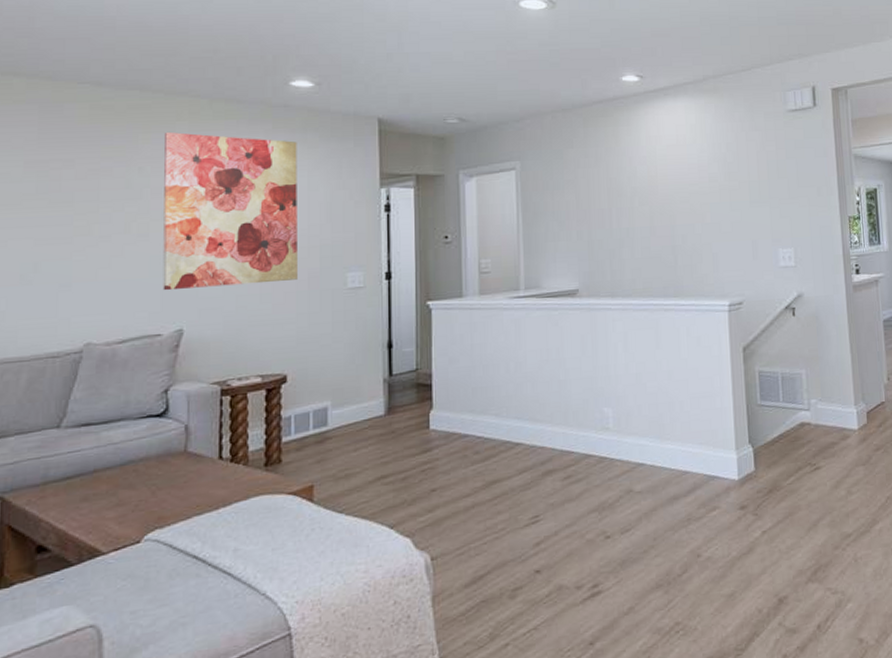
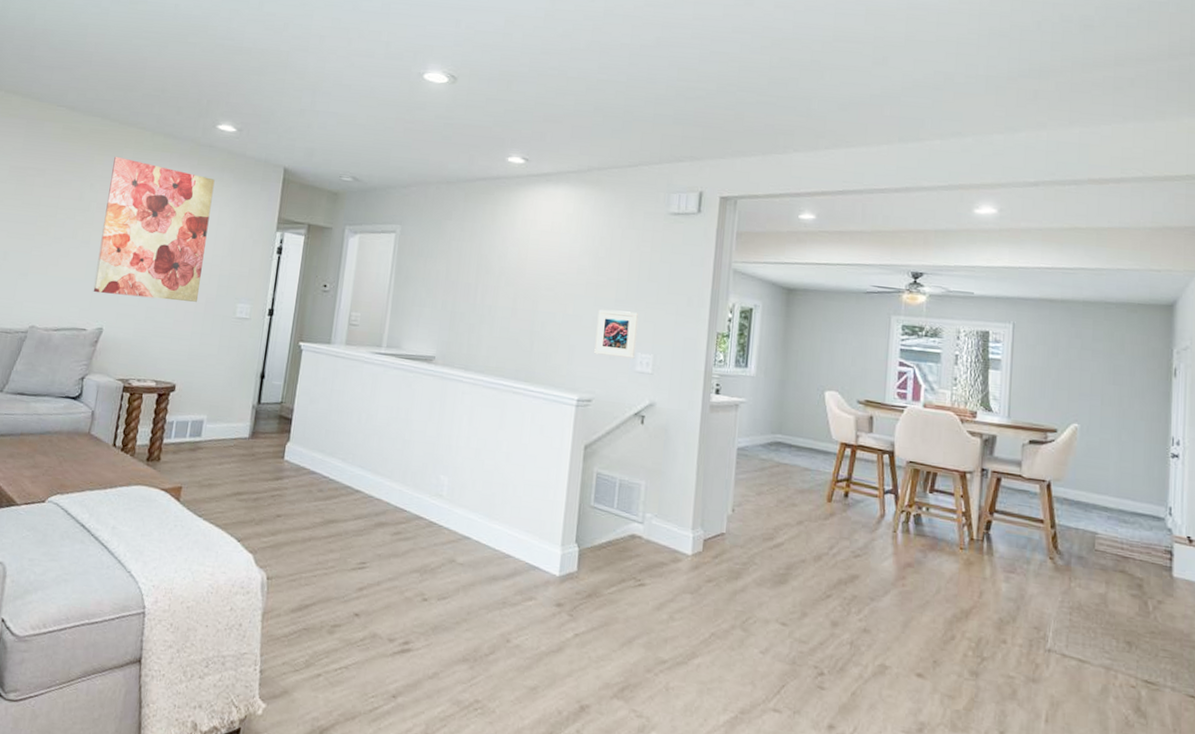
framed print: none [735,210,777,257] -> present [594,310,639,359]

